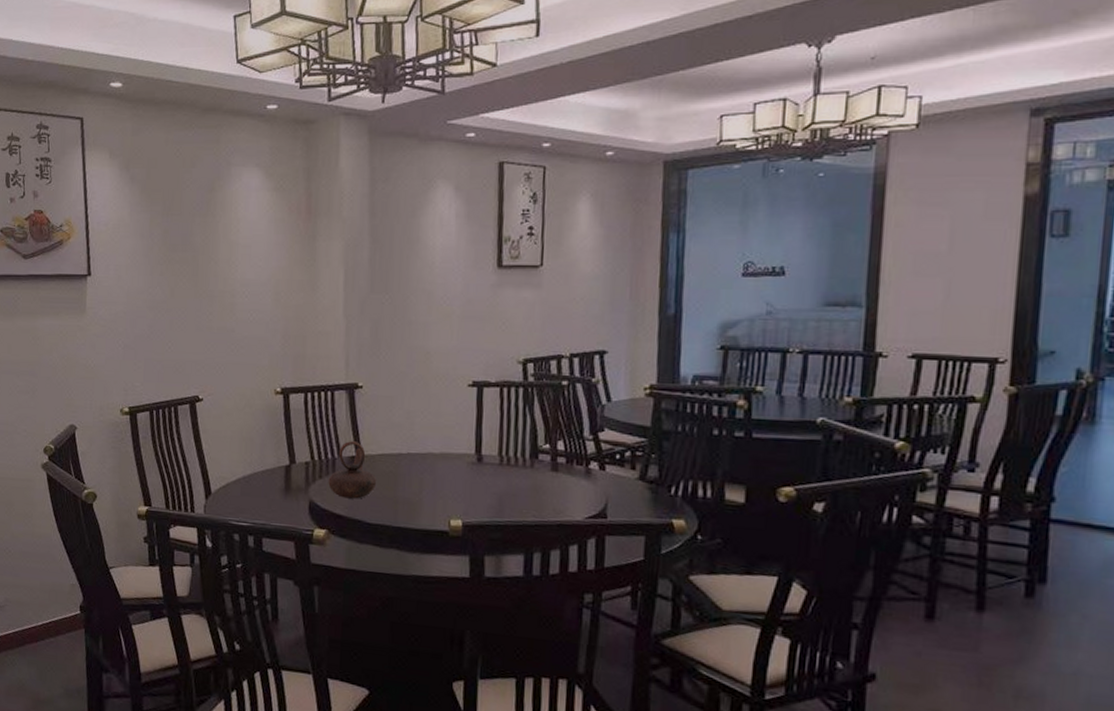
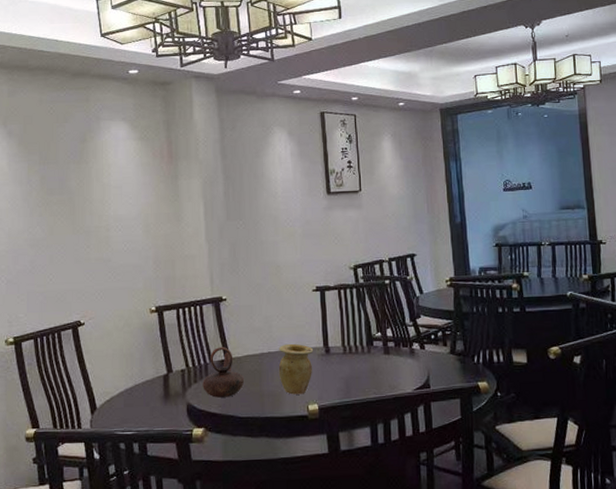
vase: none [417,446,463,507] -> present [278,344,314,395]

